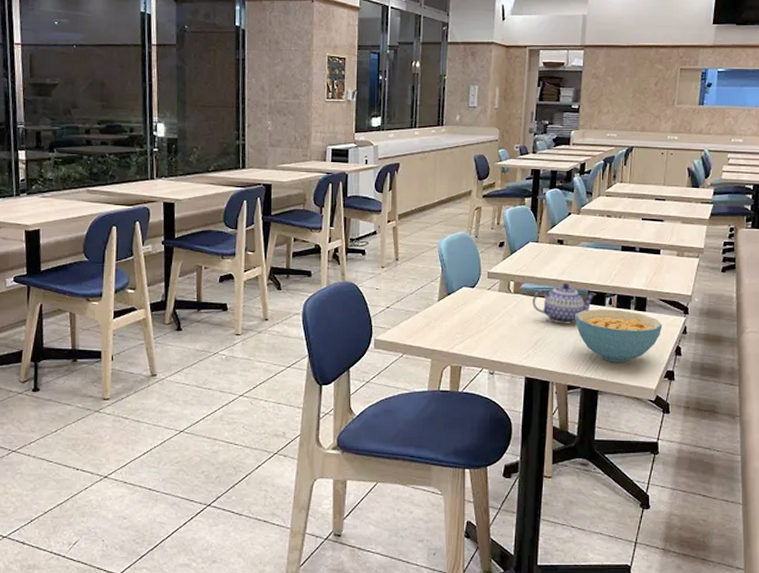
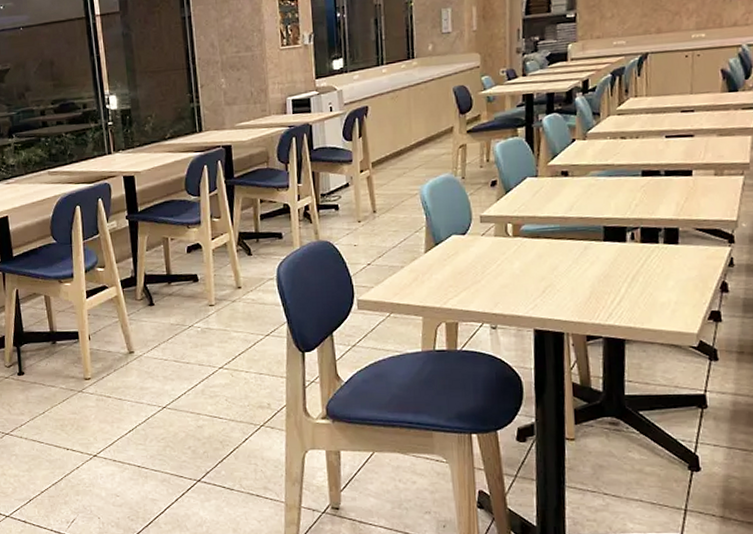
teapot: present [533,282,597,324] -> none [536,219,614,267]
cereal bowl: present [575,309,663,362] -> none [589,245,702,306]

